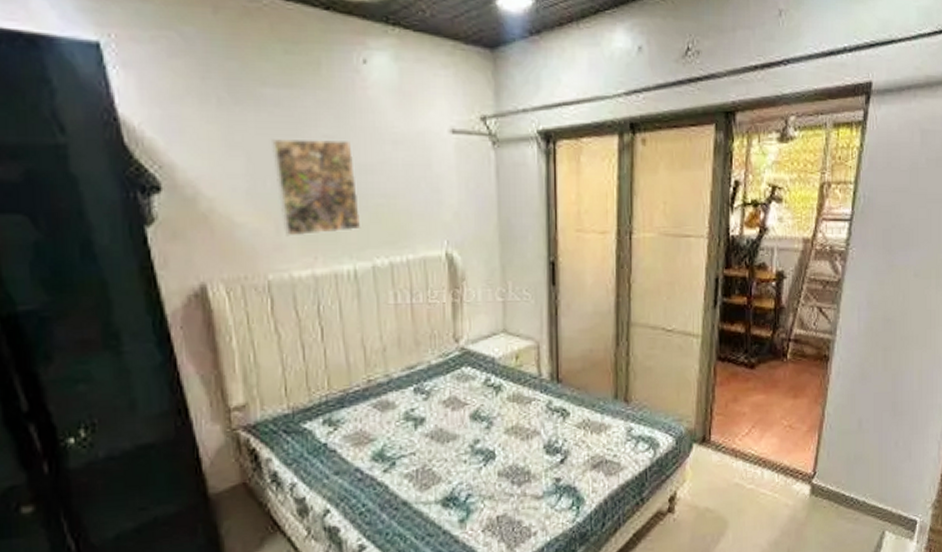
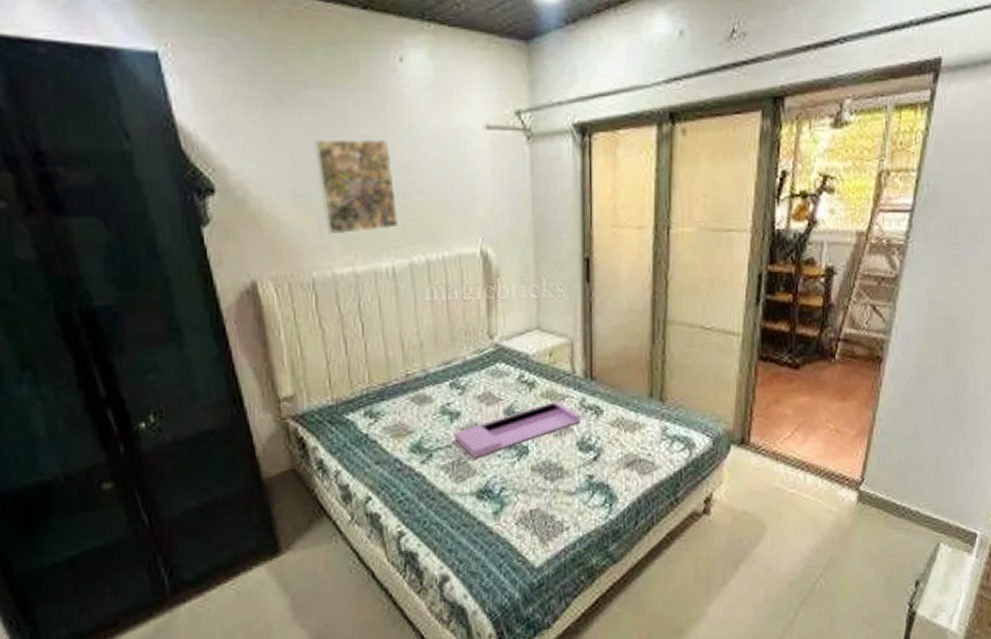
tray: none [418,403,547,465] -> present [454,400,580,458]

